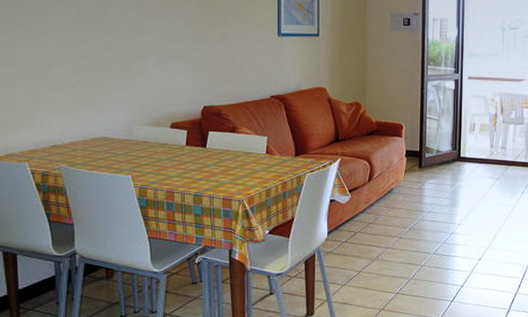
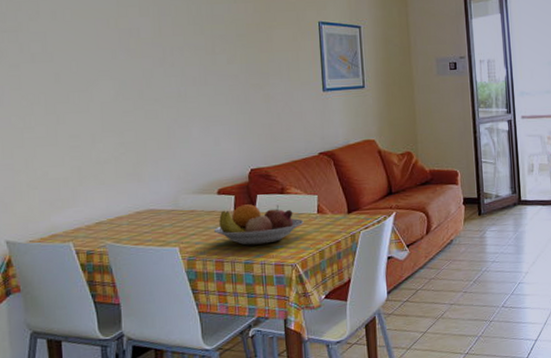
fruit bowl: none [165,140,253,179] -> present [213,204,304,246]

